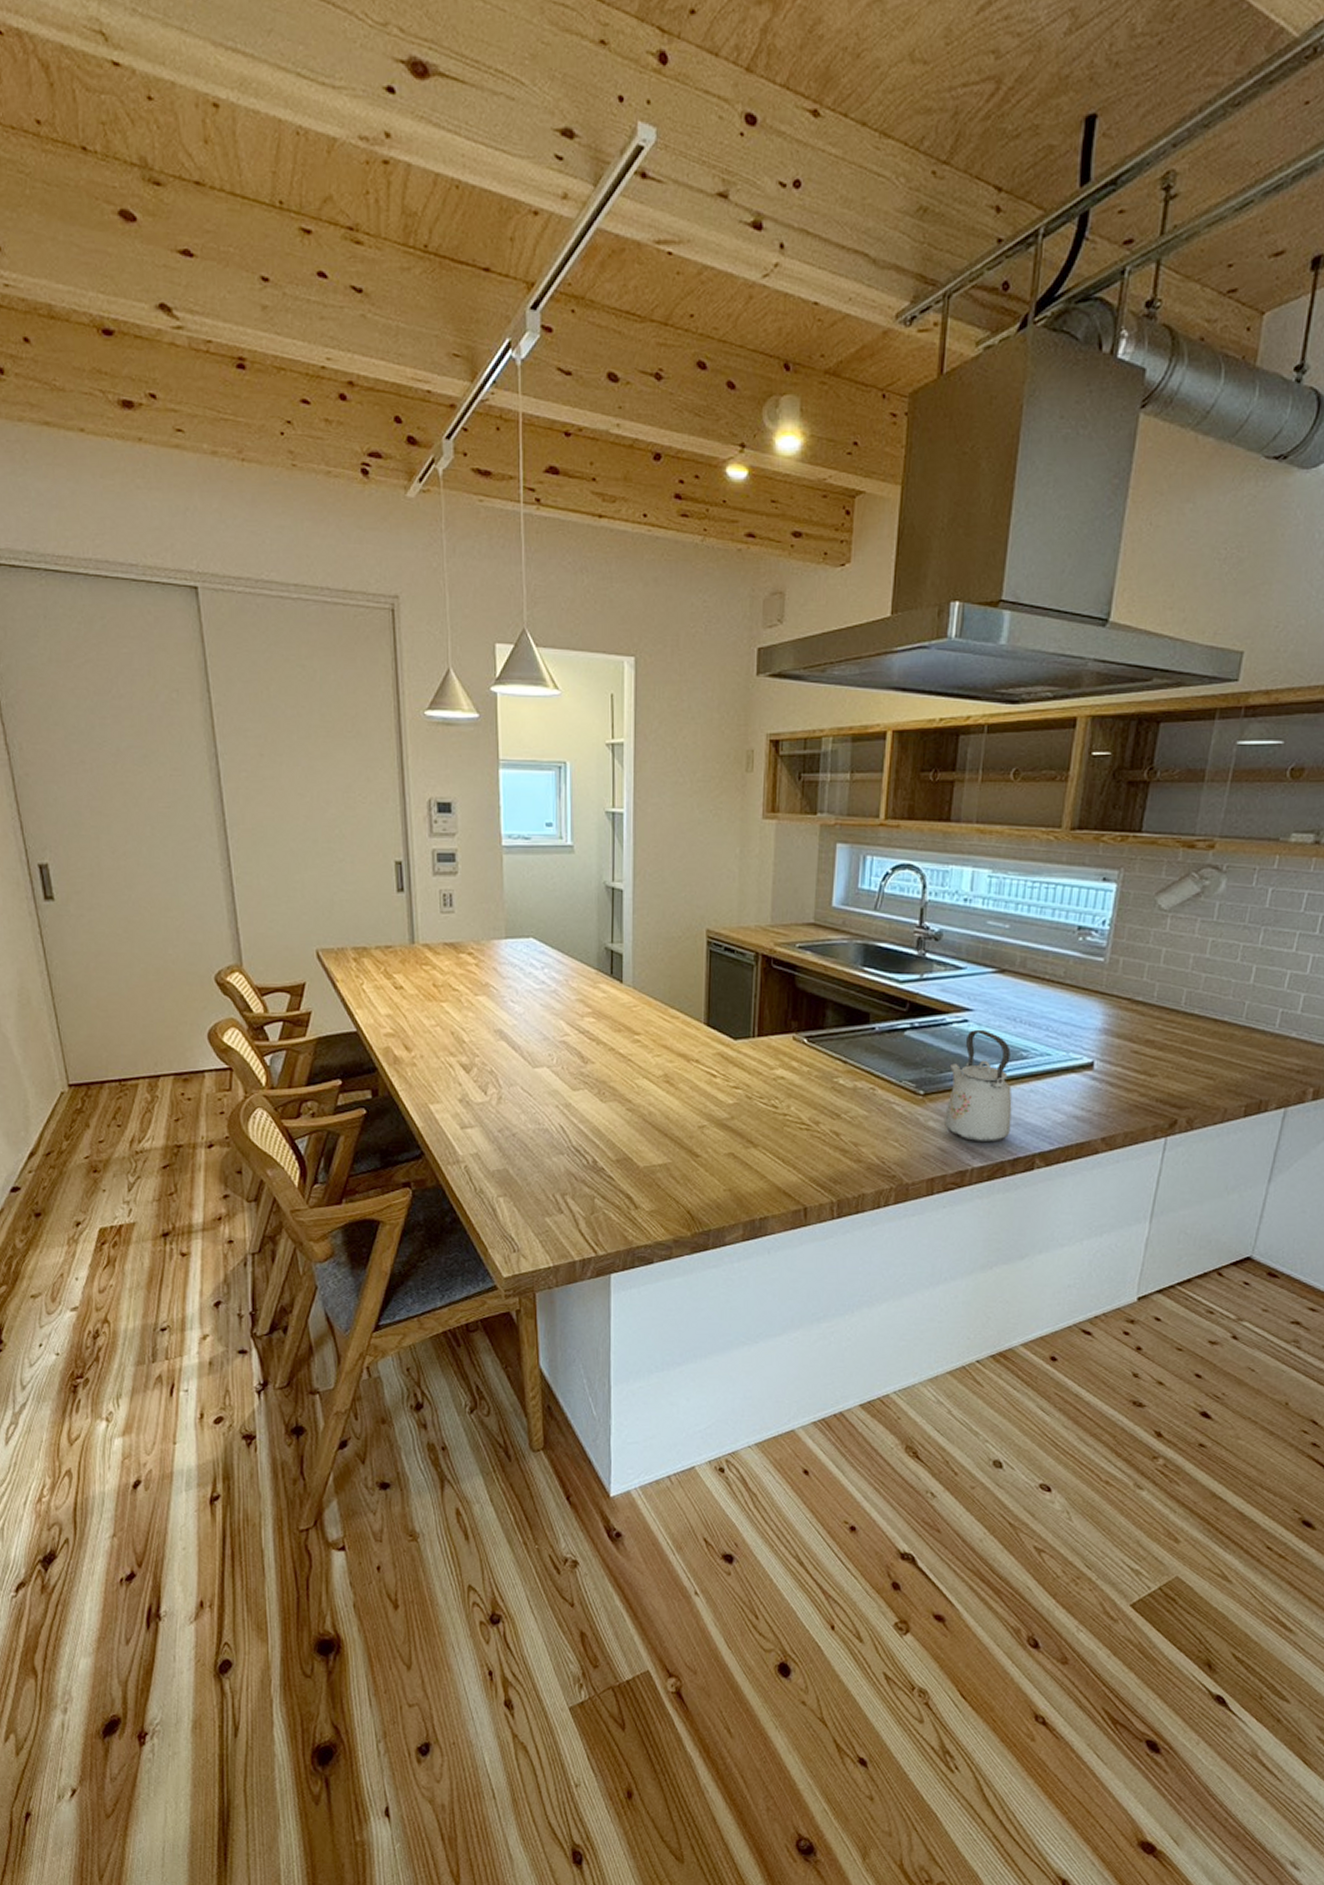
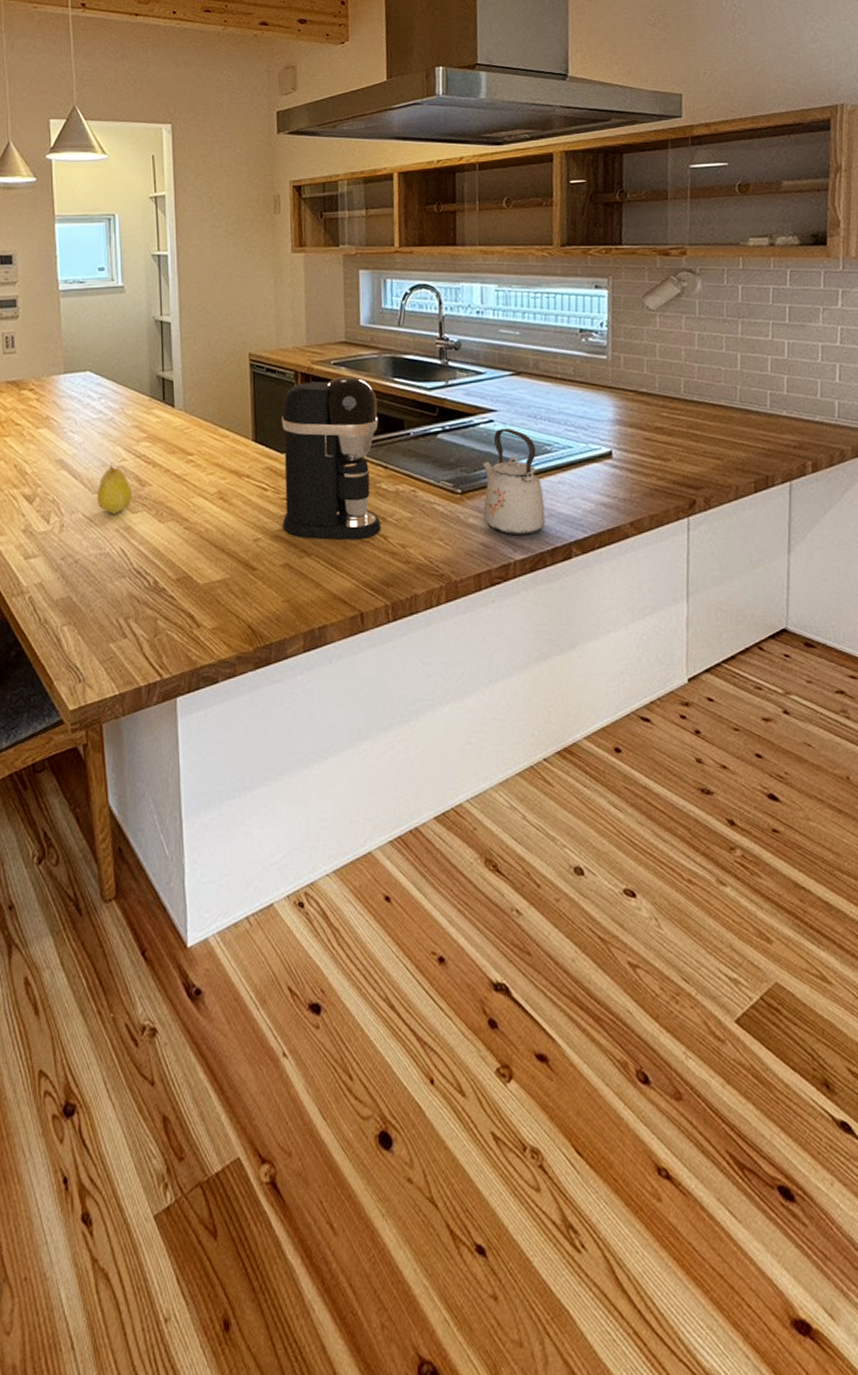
fruit: none [536,1038,575,1090] -> present [96,464,133,515]
coffee maker: none [730,961,843,1135] -> present [282,376,382,540]

